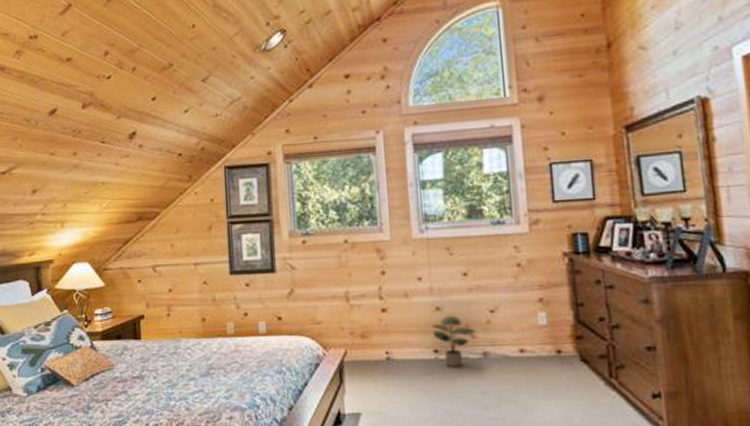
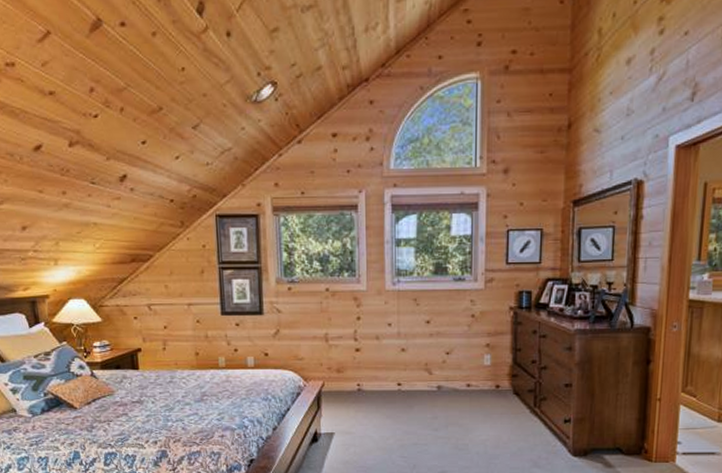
potted plant: present [432,316,477,368] -> none [397,356,434,398]

